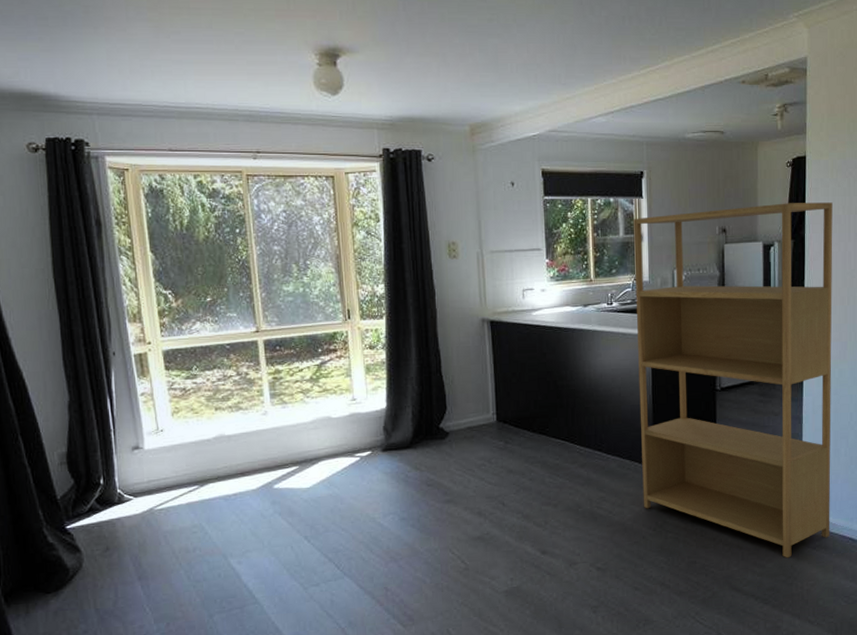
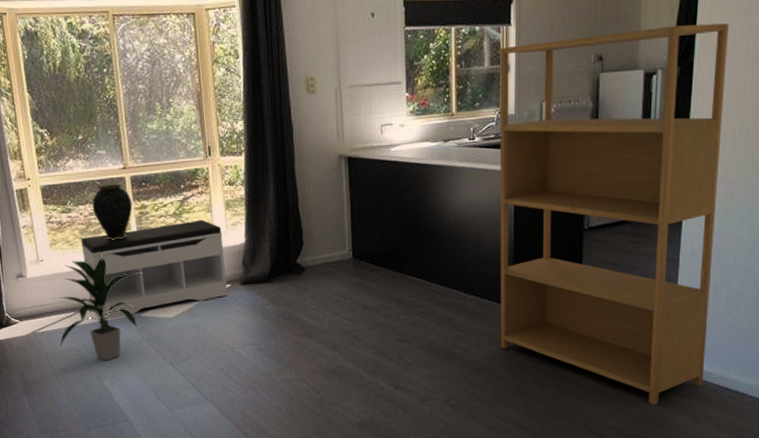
indoor plant: none [180,422,276,538] -> present [59,254,143,361]
bench: none [207,384,368,493] -> present [81,220,228,320]
vase: none [220,348,266,407] -> present [92,184,133,240]

